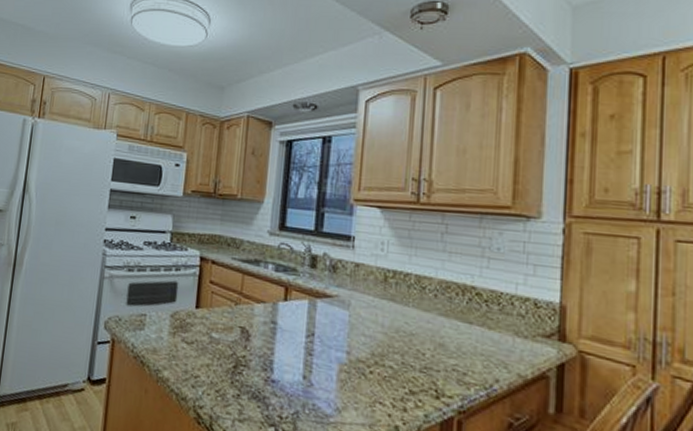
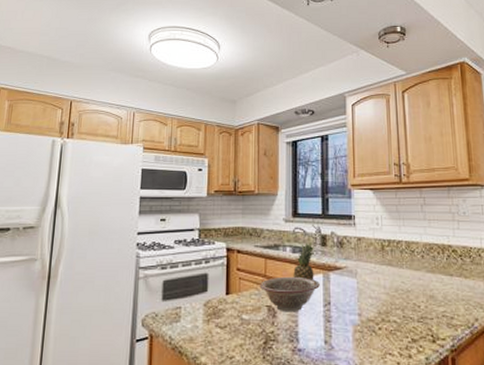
decorative bowl: none [233,296,304,339] -> present [259,276,320,312]
fruit: none [273,261,303,306] -> present [293,242,315,280]

